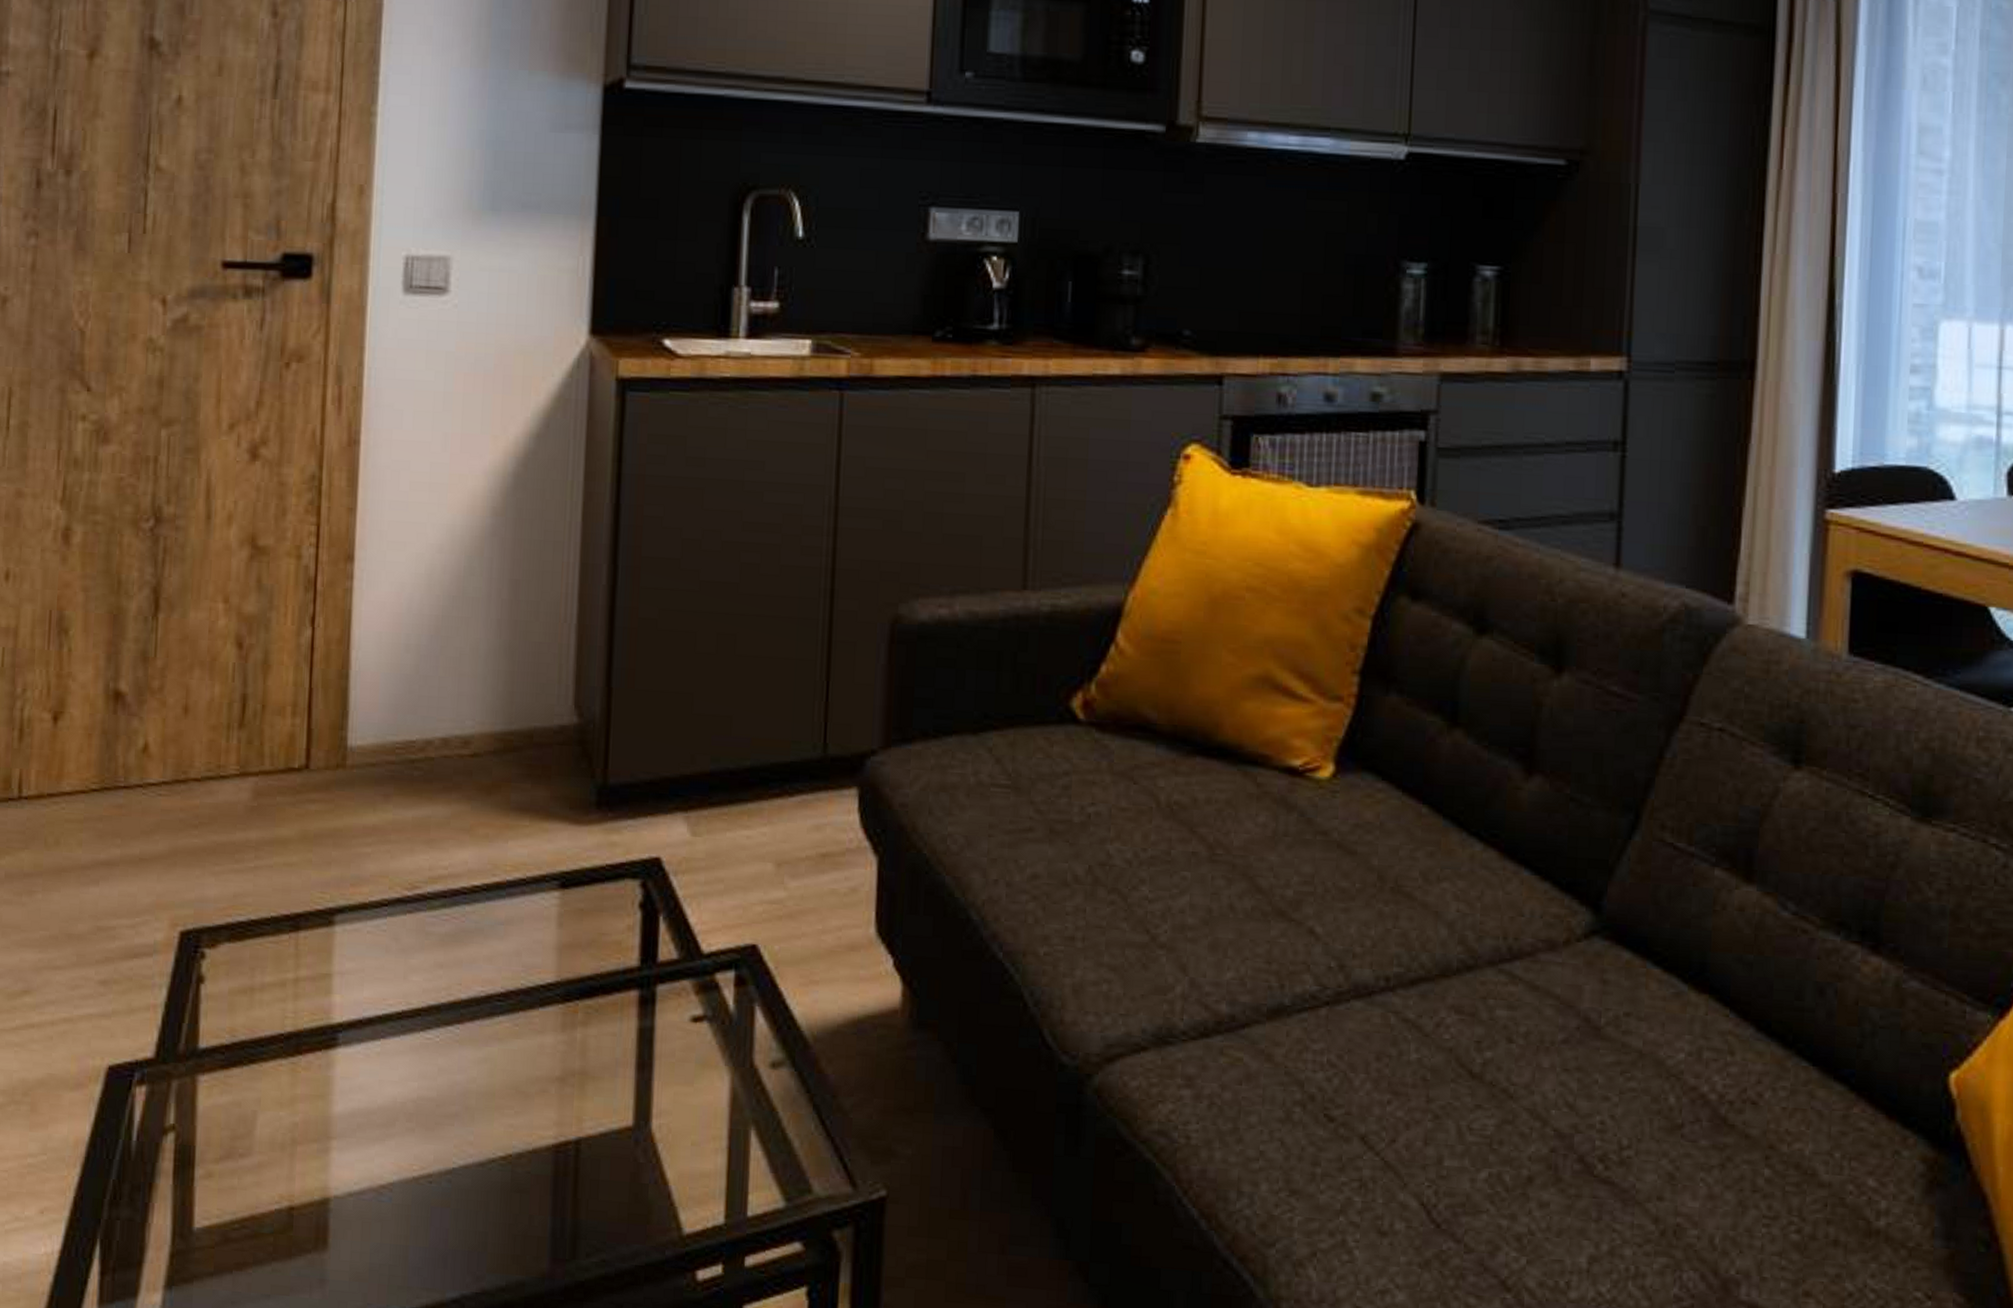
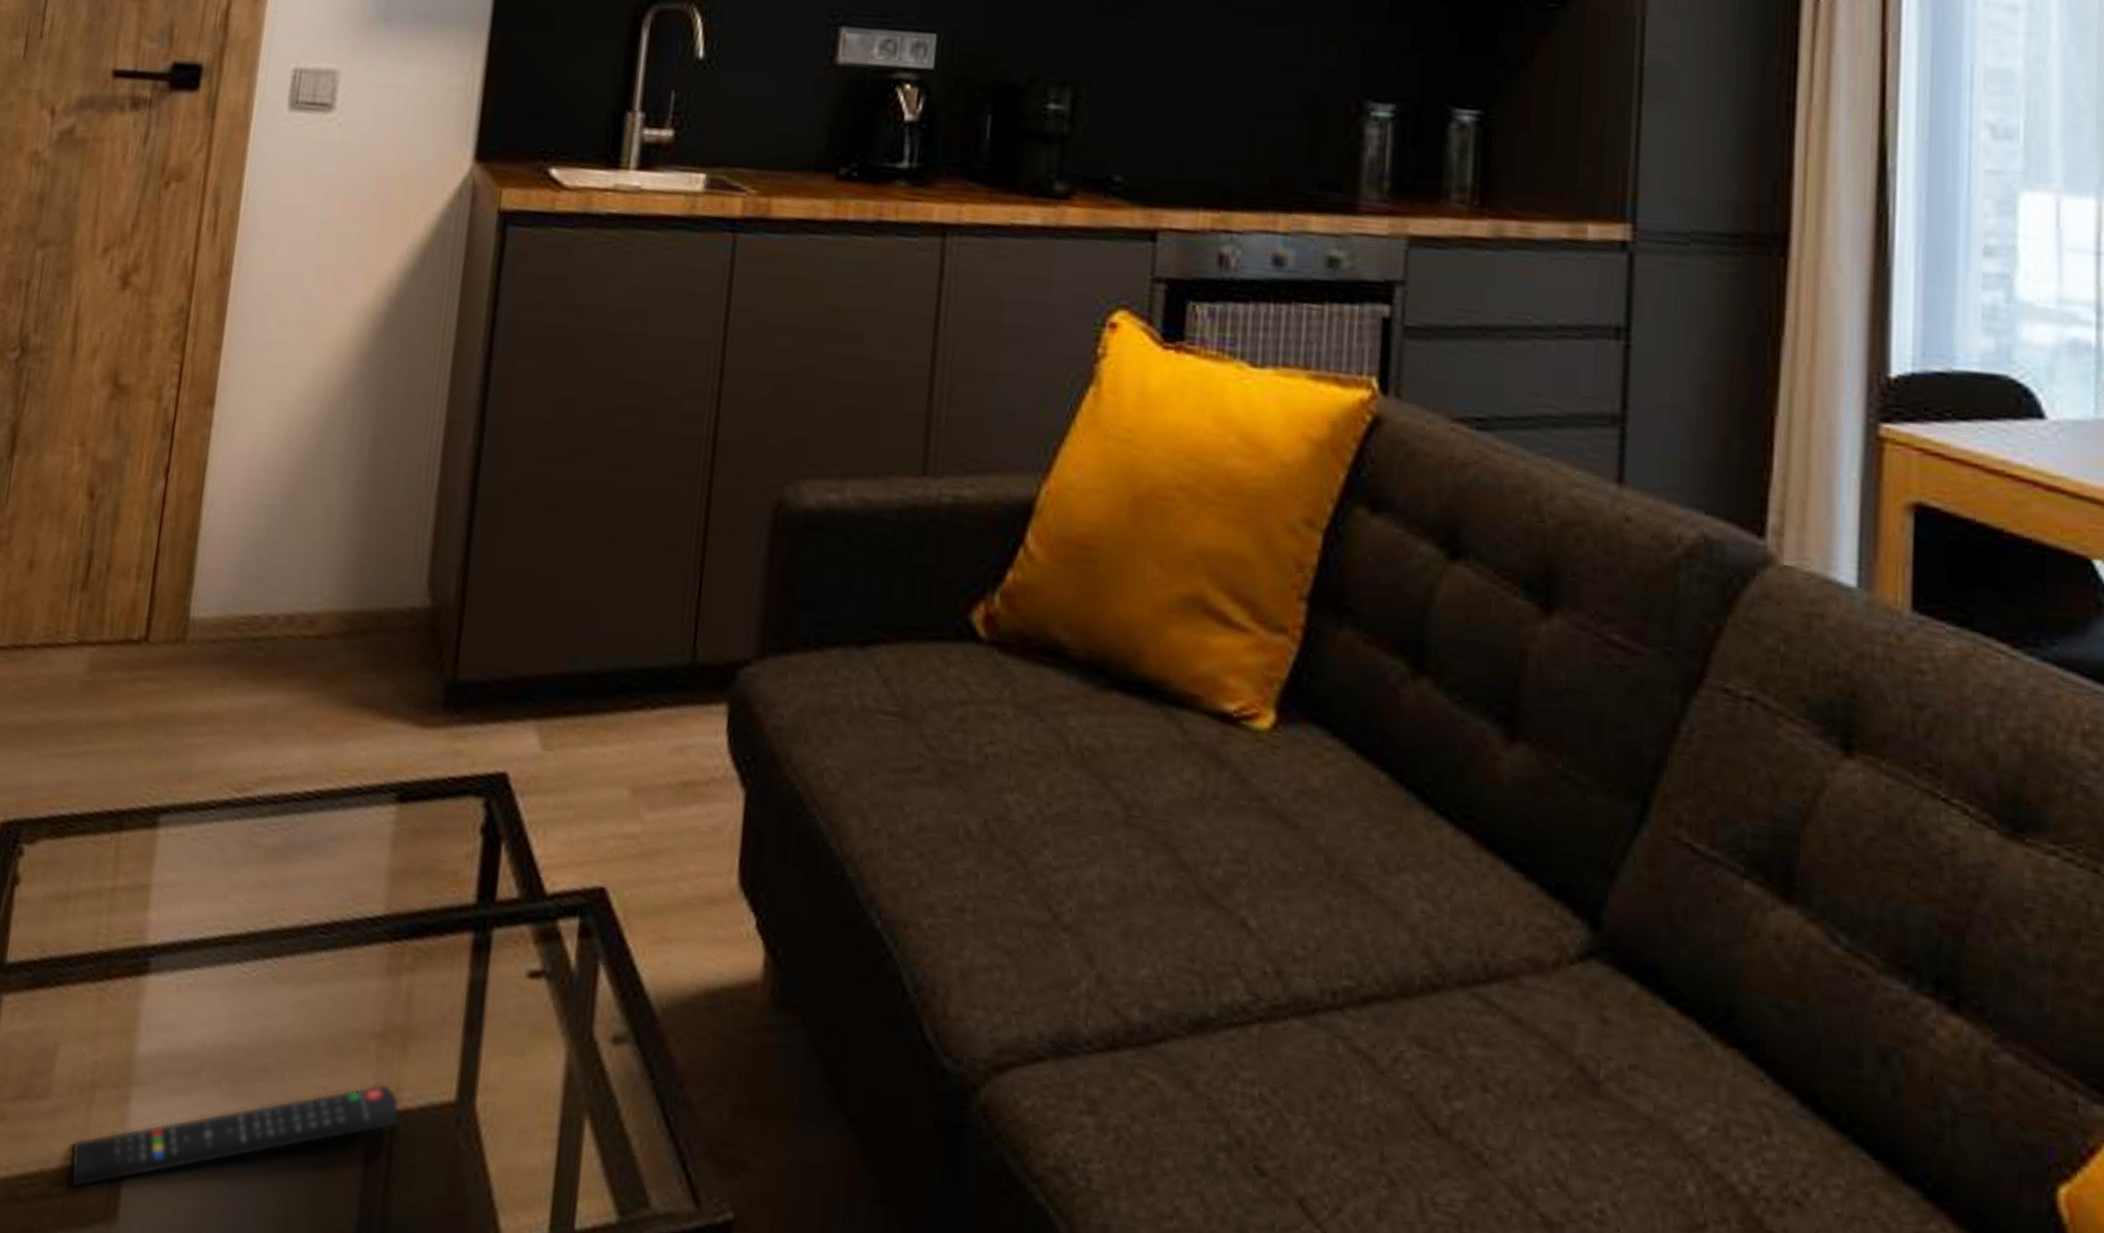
remote control: none [279,1117,582,1226] -> present [71,1083,400,1188]

